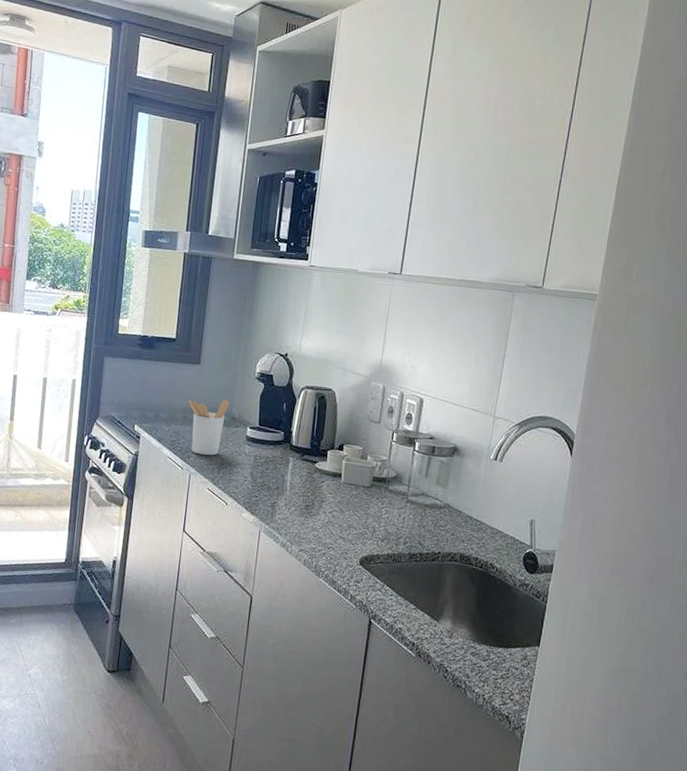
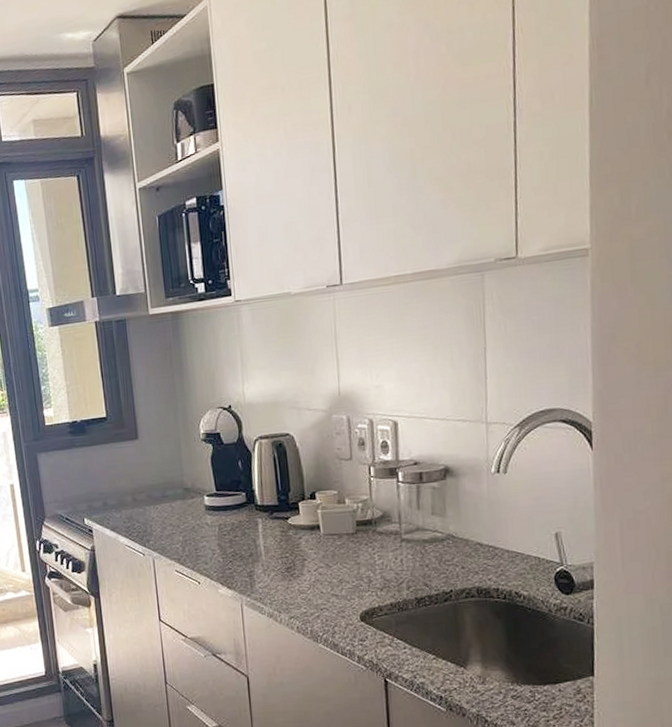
utensil holder: present [188,399,229,456] -> none [135,470,179,536]

